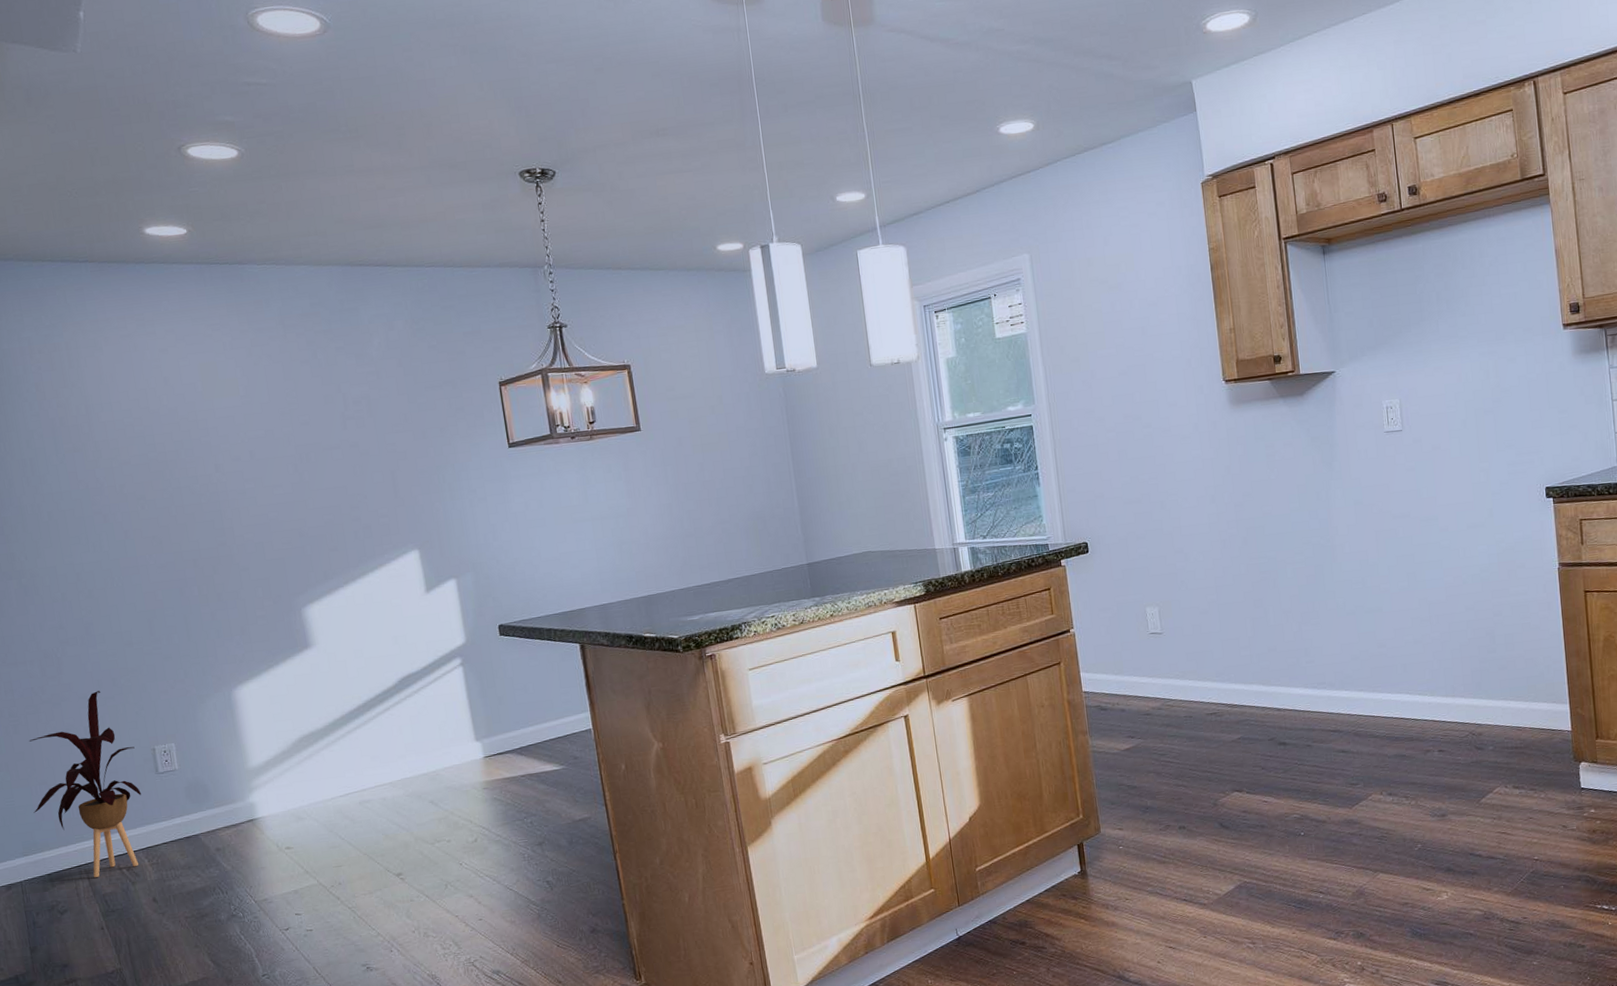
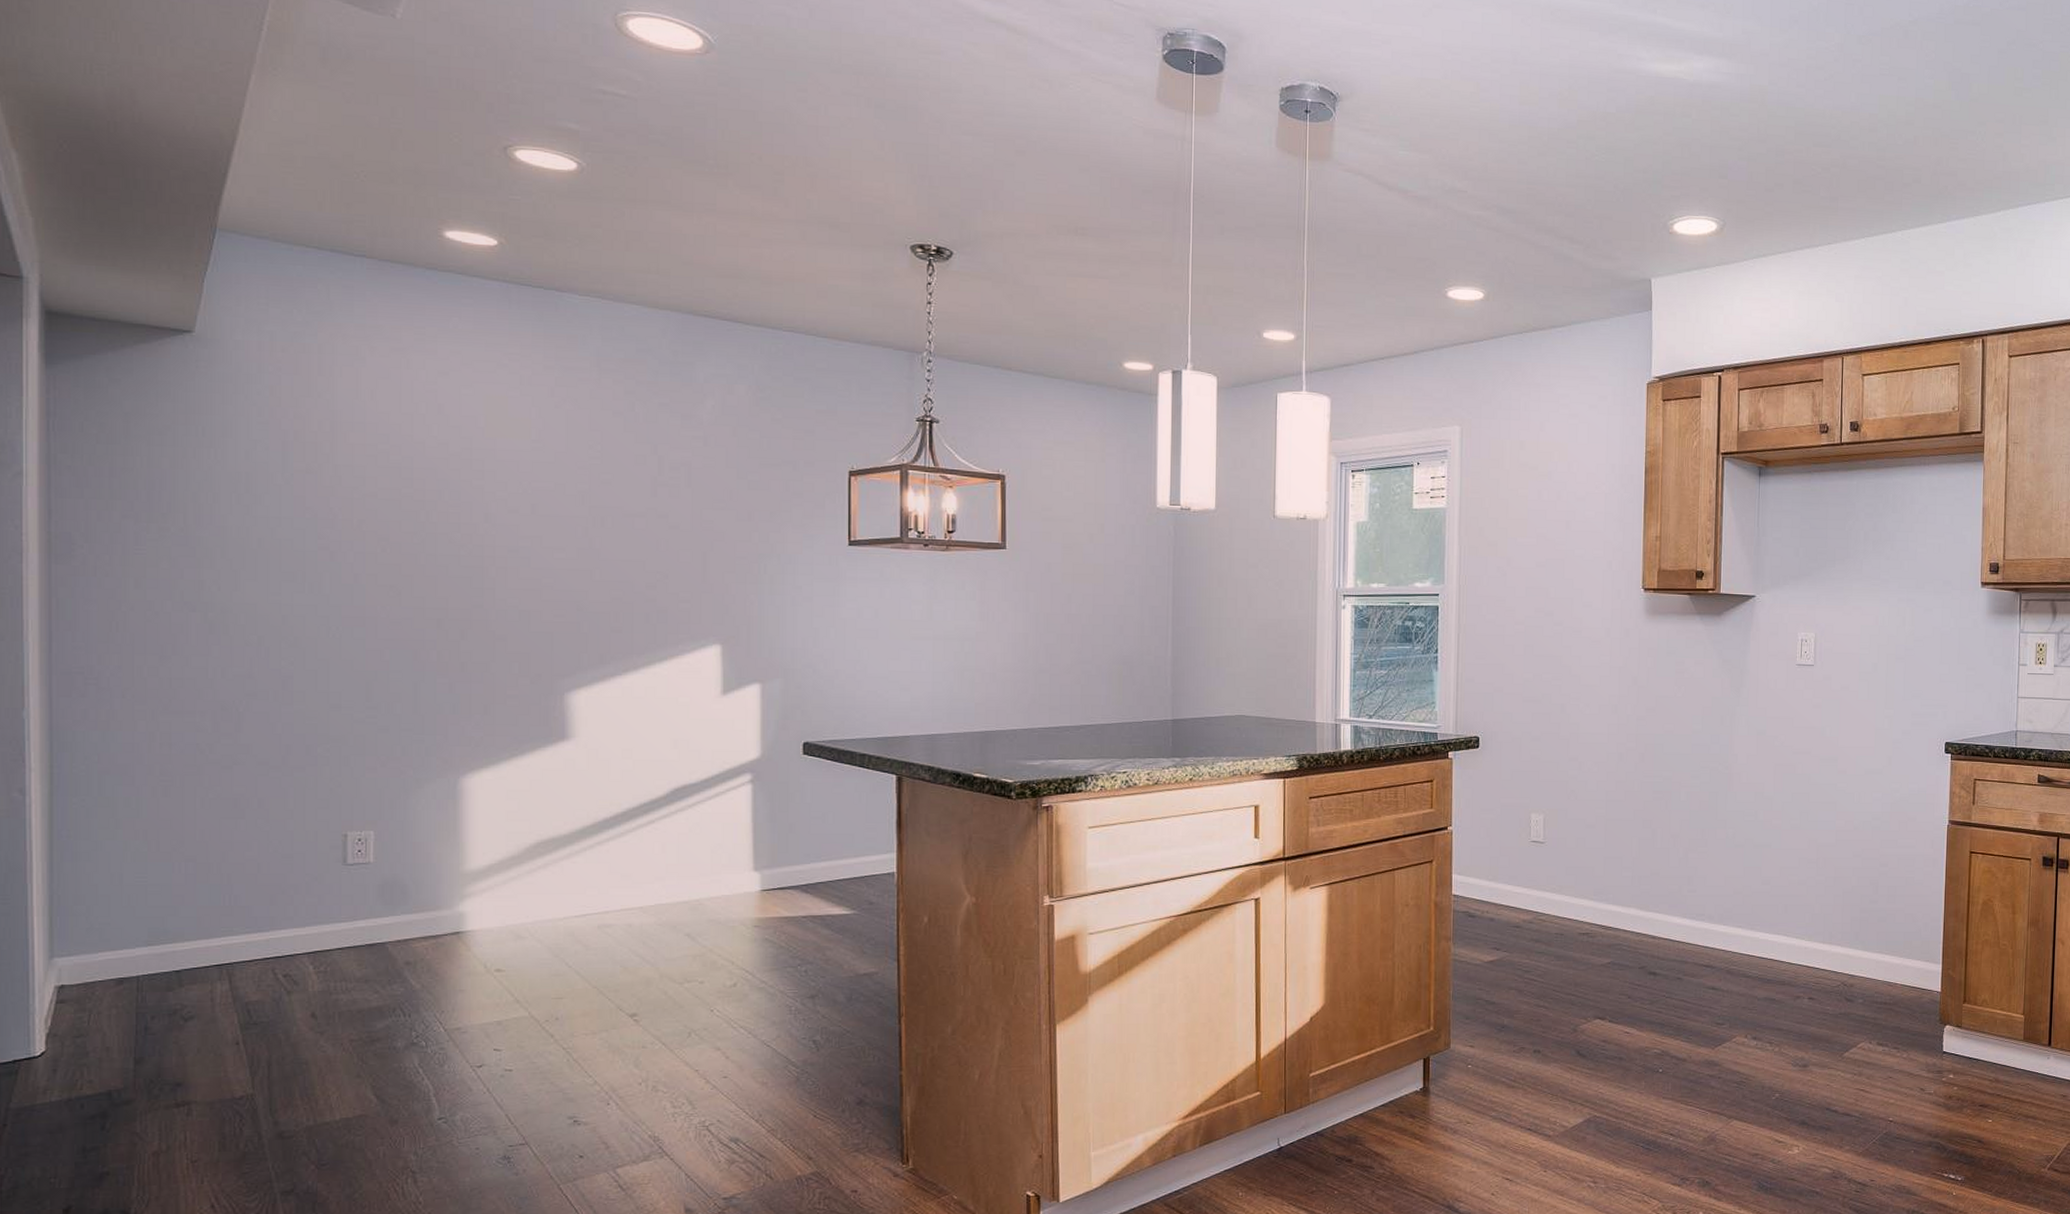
house plant: present [29,691,141,877] -> none [171,758,321,981]

